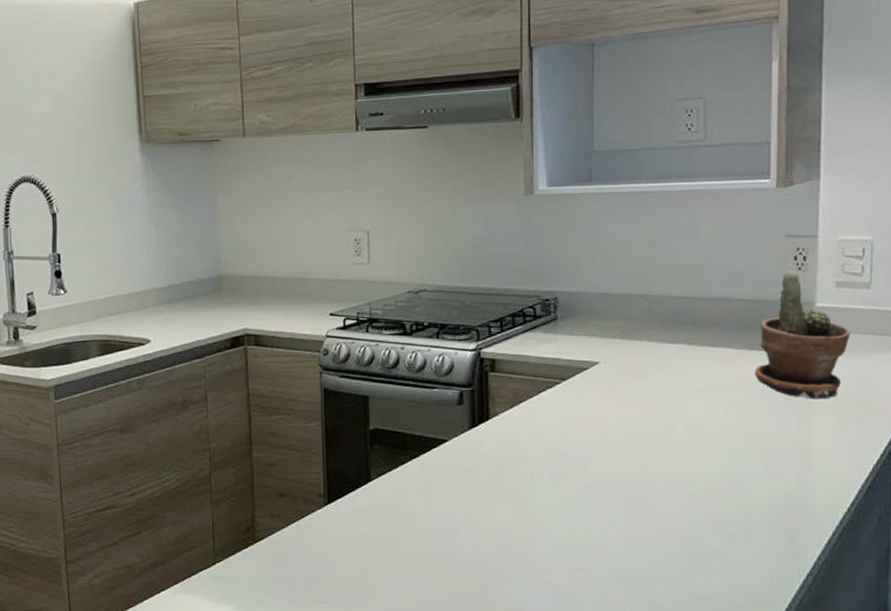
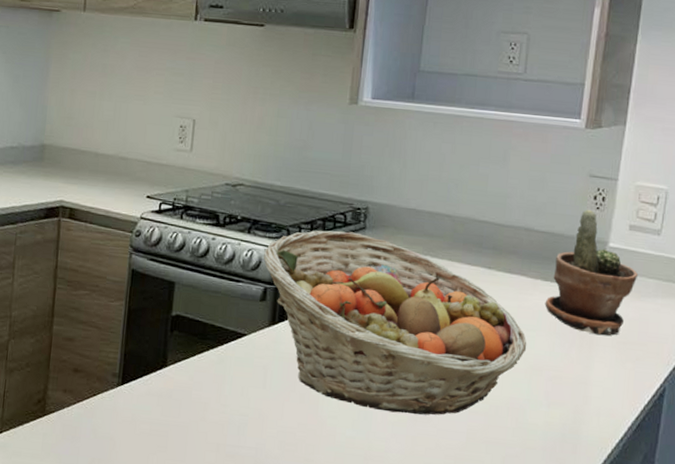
fruit basket: none [455,324,741,502] -> present [263,230,527,415]

